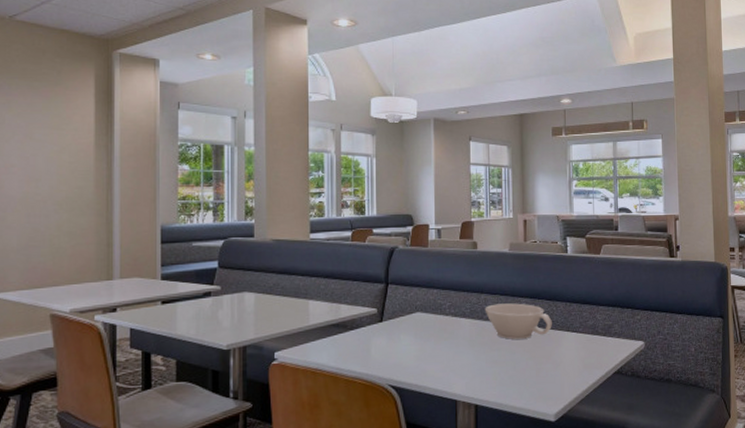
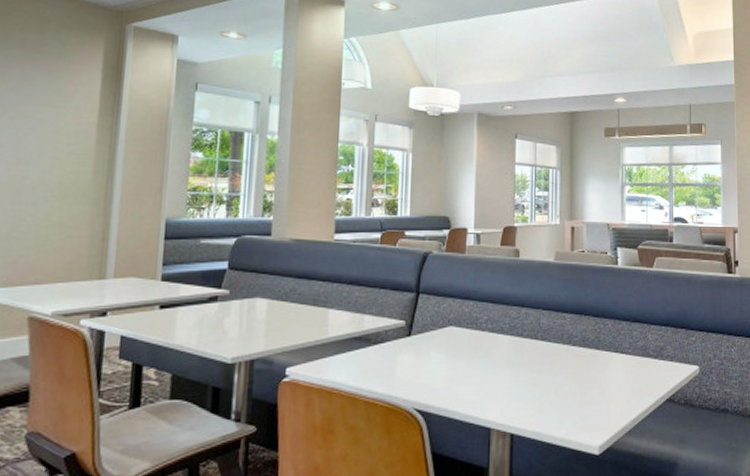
cup: present [484,303,552,339] -> none [525,319,599,360]

